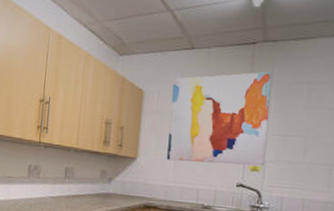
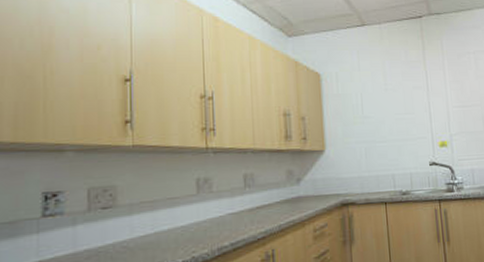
wall art: present [167,71,273,166] -> none [349,44,451,148]

